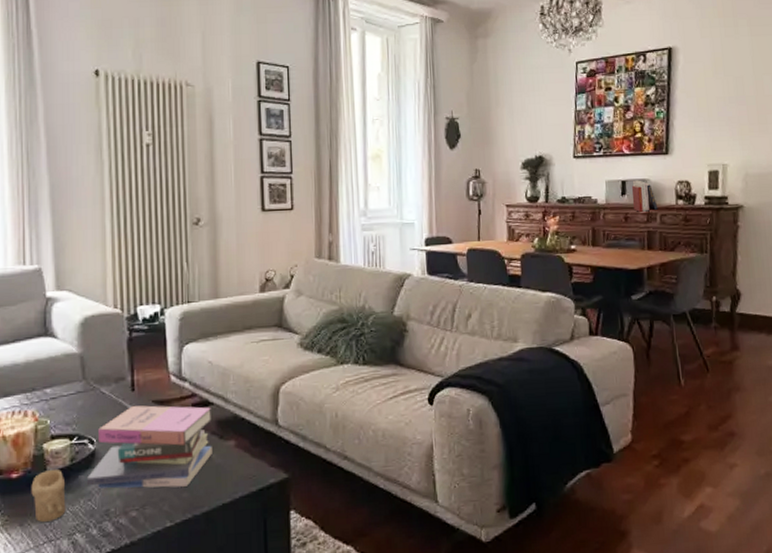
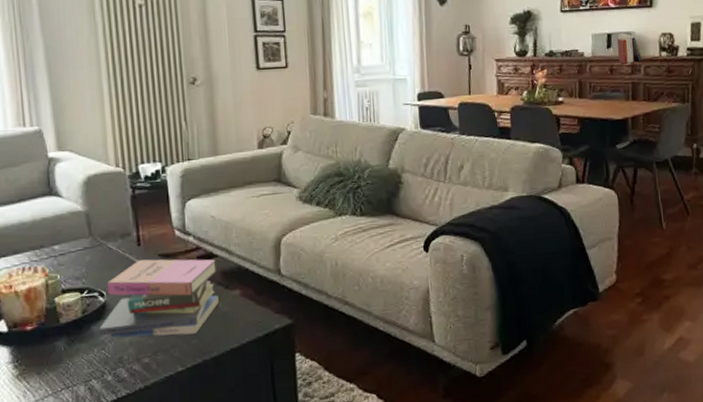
candle: present [31,469,66,523] -> none [45,320,81,371]

